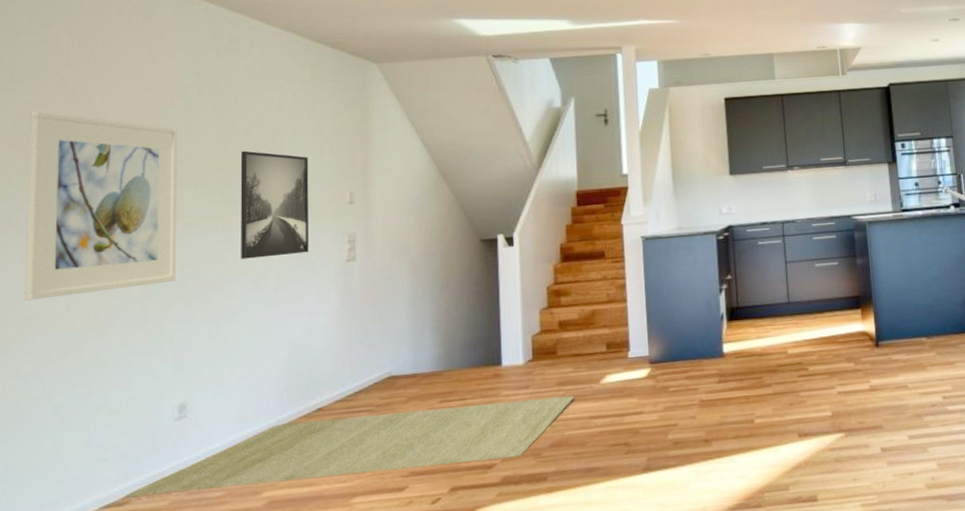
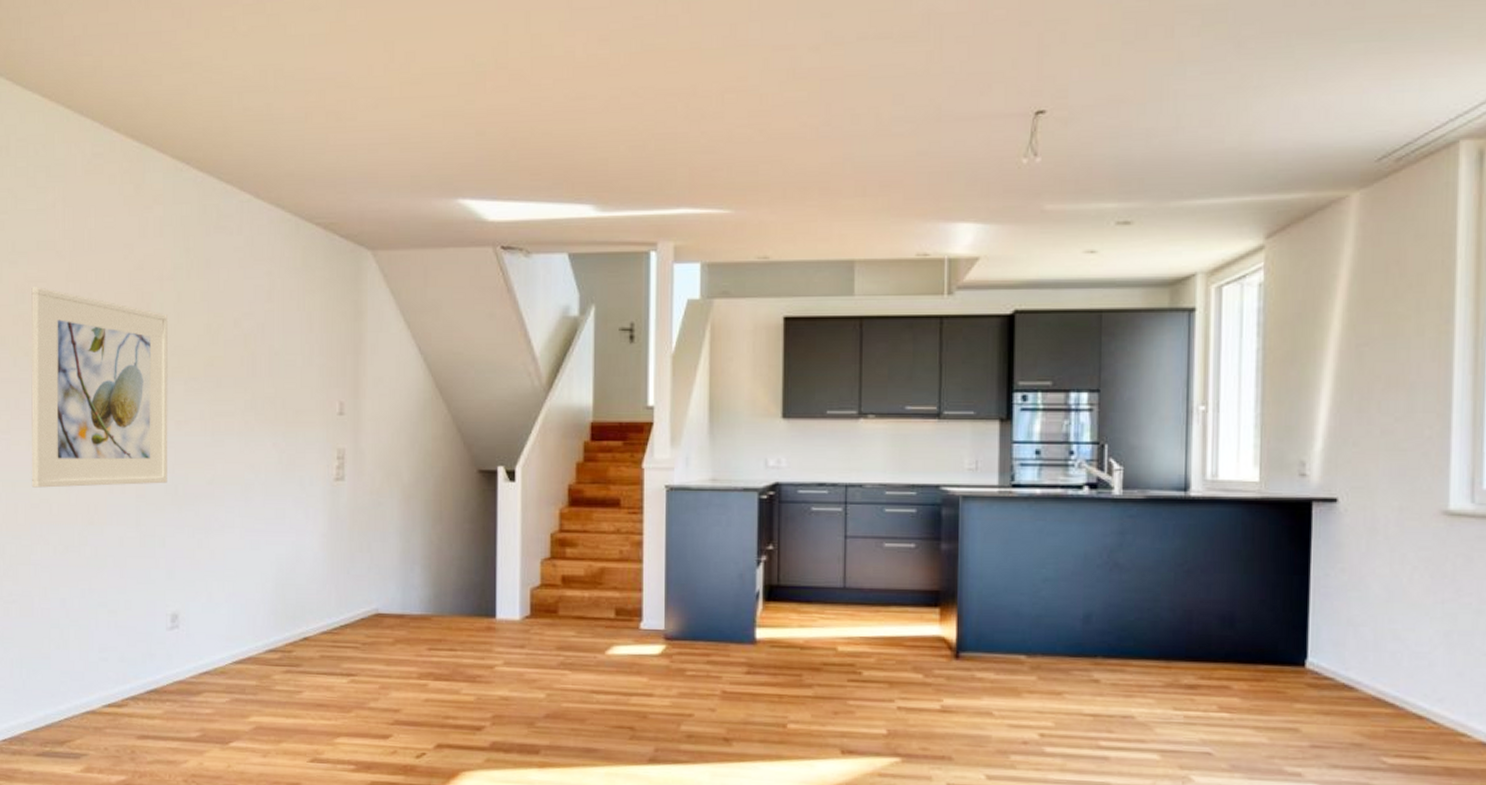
rug: present [125,395,575,497] -> none [124,648,576,723]
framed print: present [240,150,309,259] -> none [229,345,298,467]

